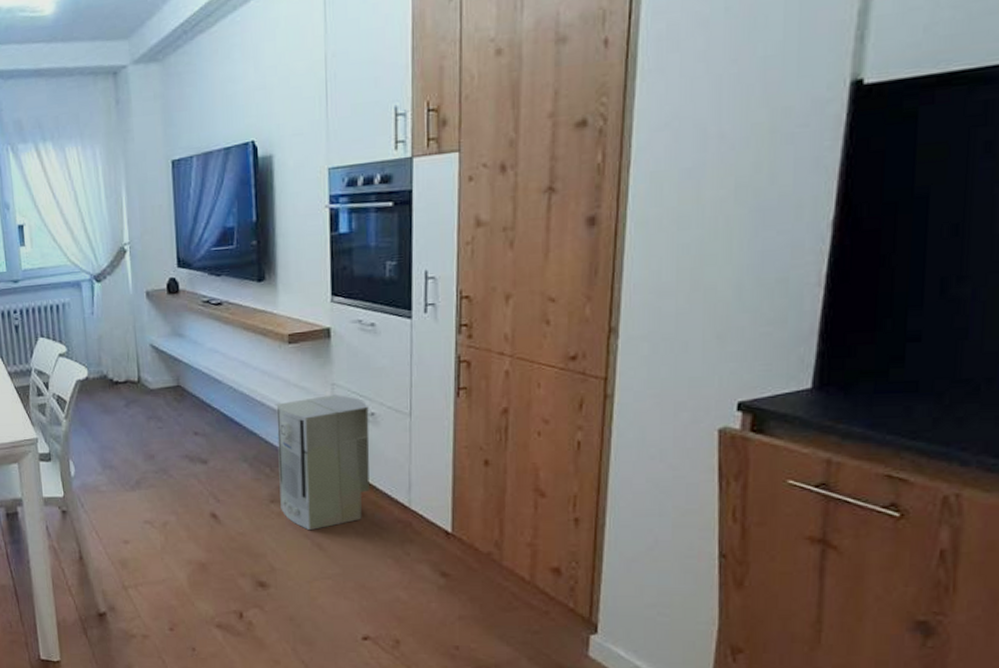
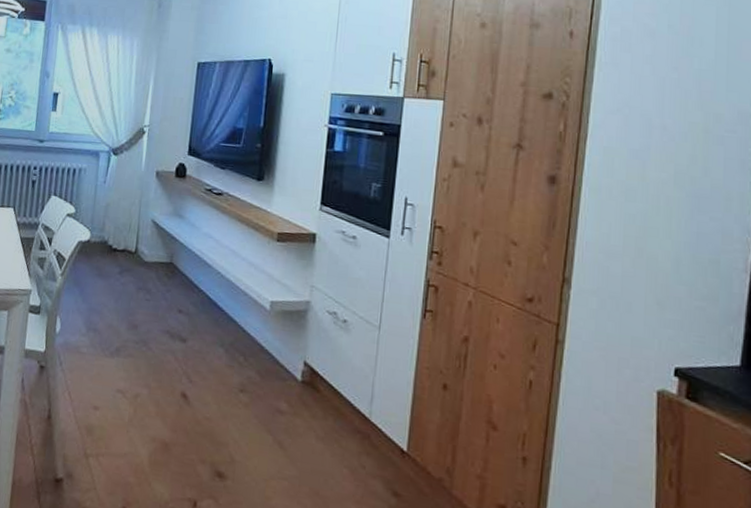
air purifier: present [276,394,370,531] -> none [248,295,342,427]

